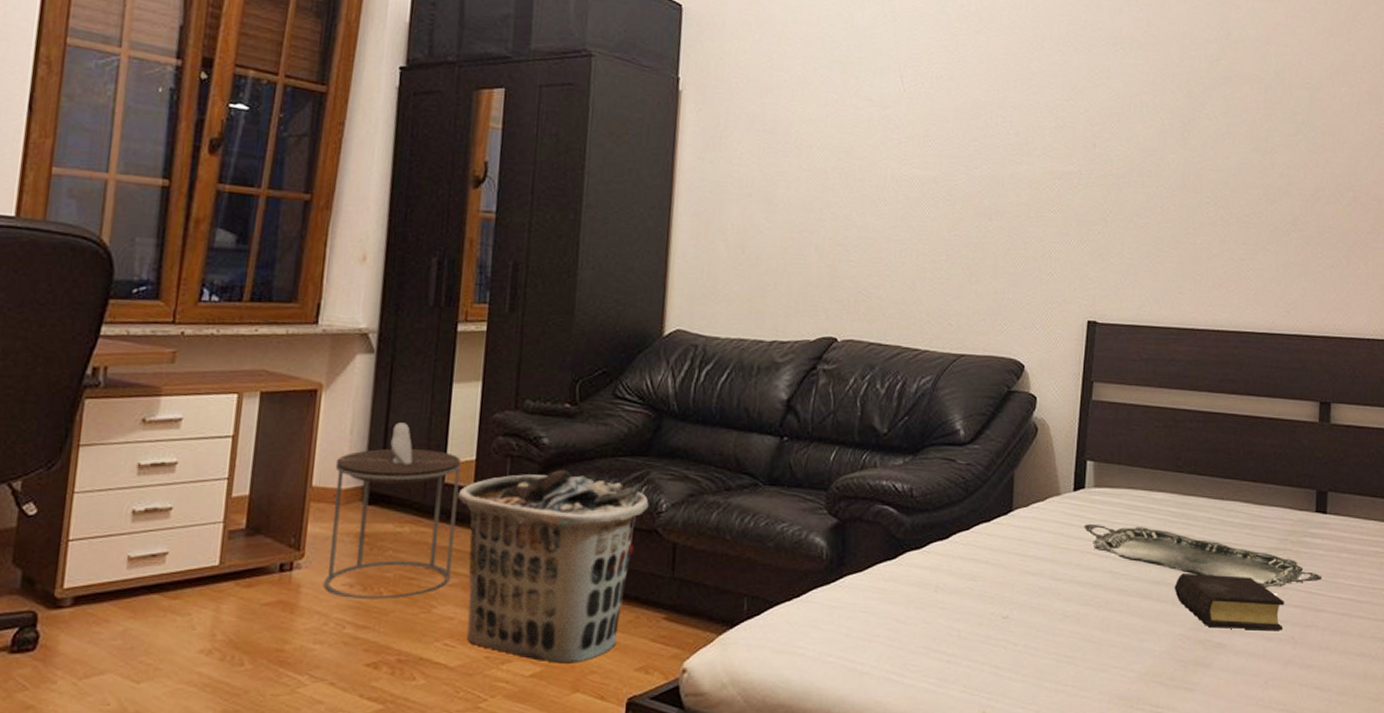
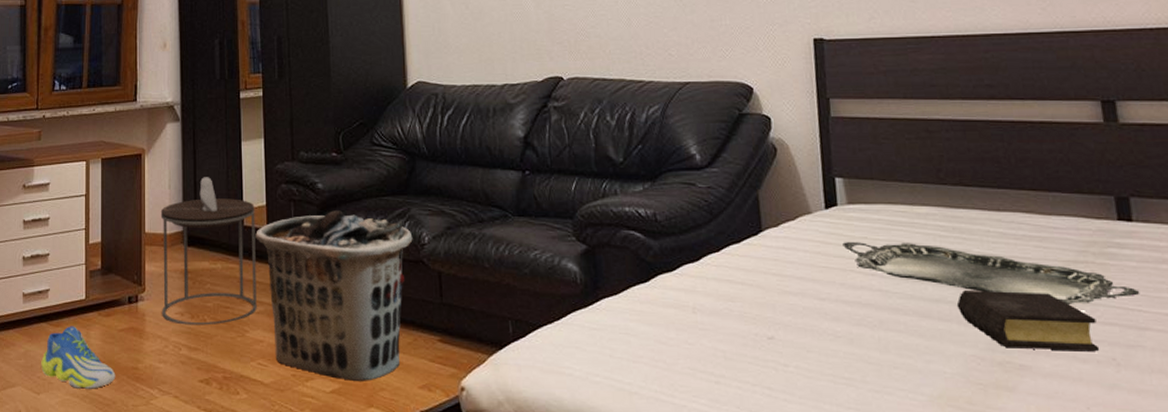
sneaker: none [145,598,252,676] -> present [41,326,116,389]

